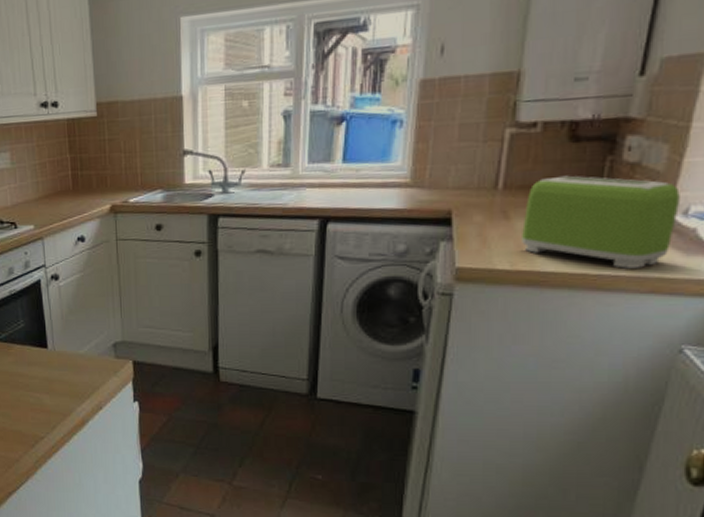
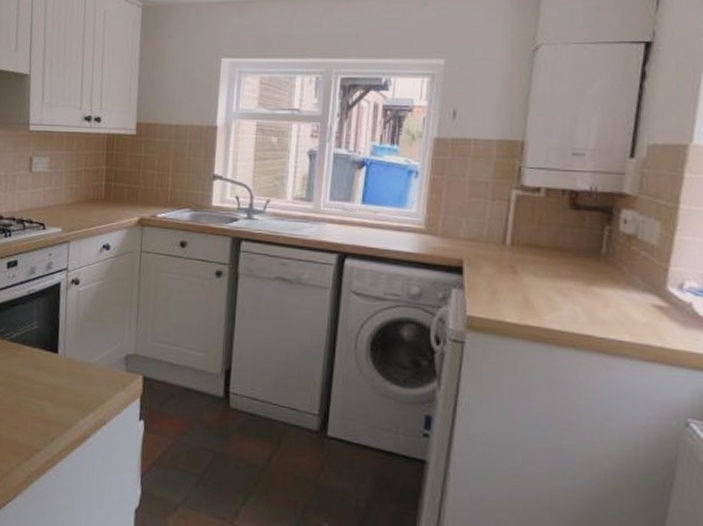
toaster: present [522,175,680,269] -> none [529,239,674,336]

